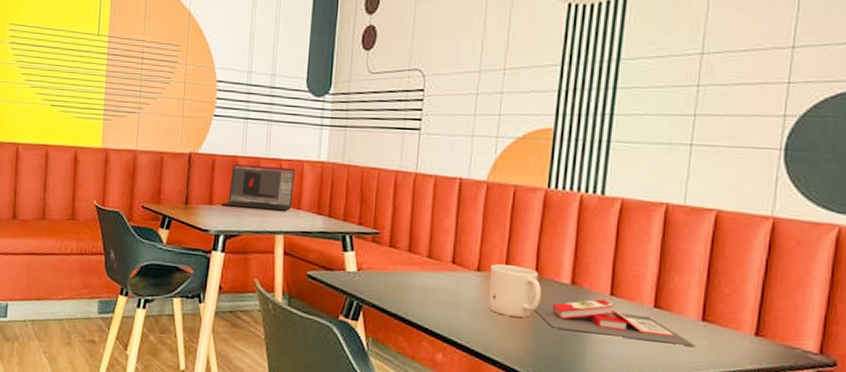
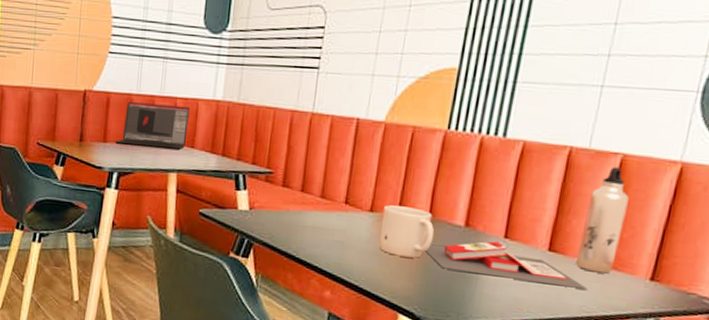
water bottle: none [682,222,727,330] -> present [576,166,629,274]

